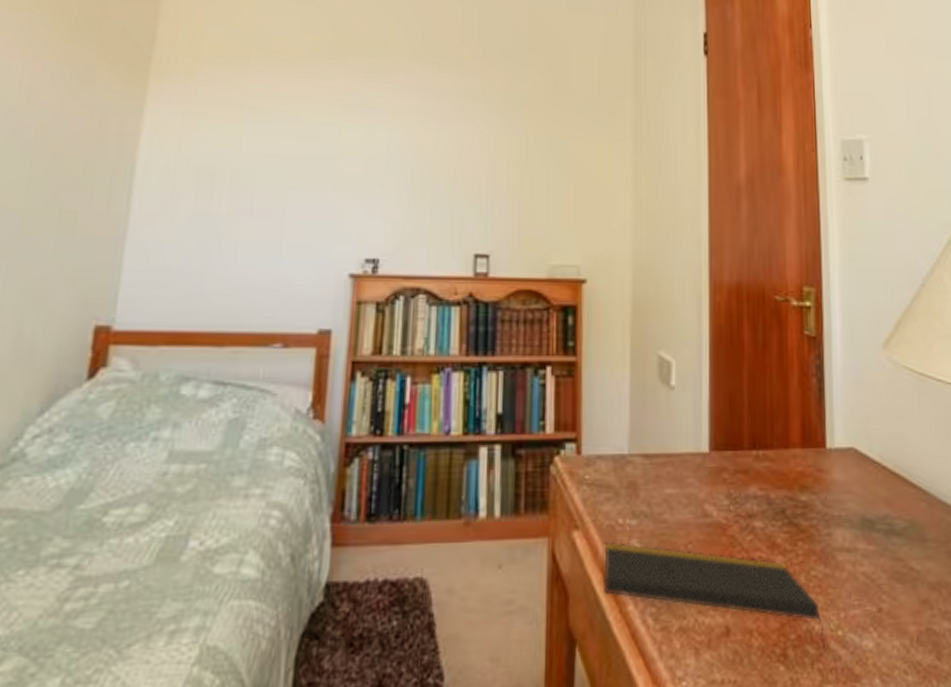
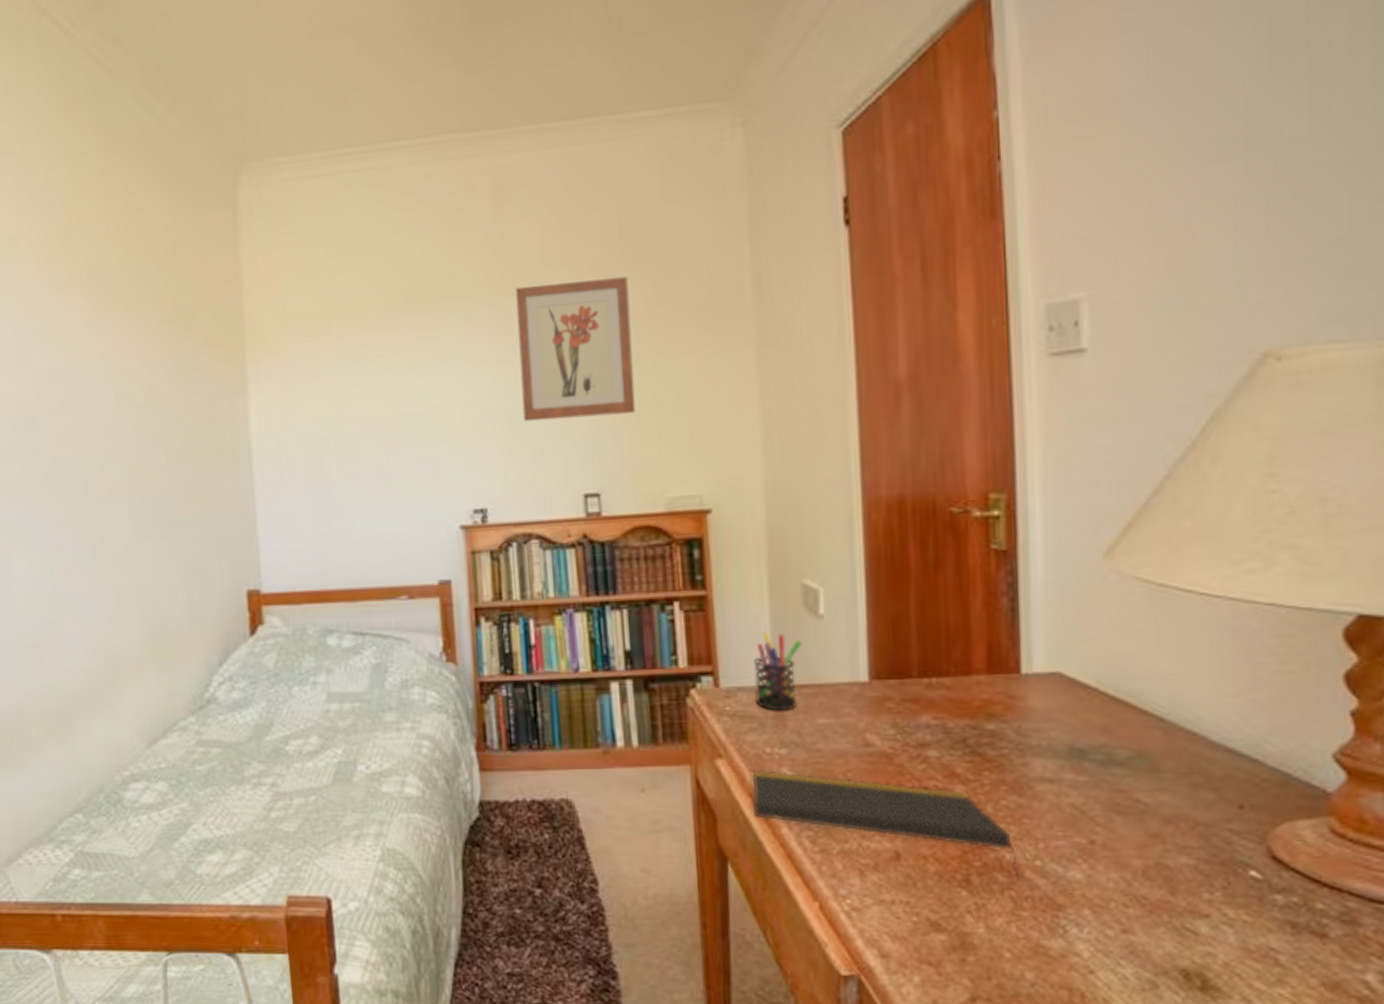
wall art: none [426,57,533,184] -> present [515,276,636,422]
pen holder: none [613,400,655,480] -> present [754,631,802,711]

